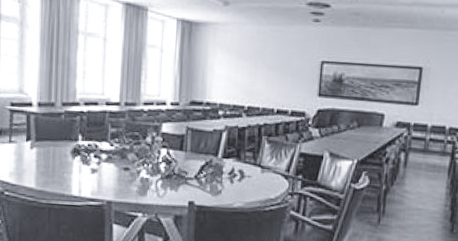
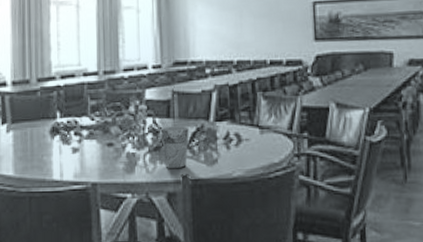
cup: none [173,158,199,196] -> present [161,125,189,169]

